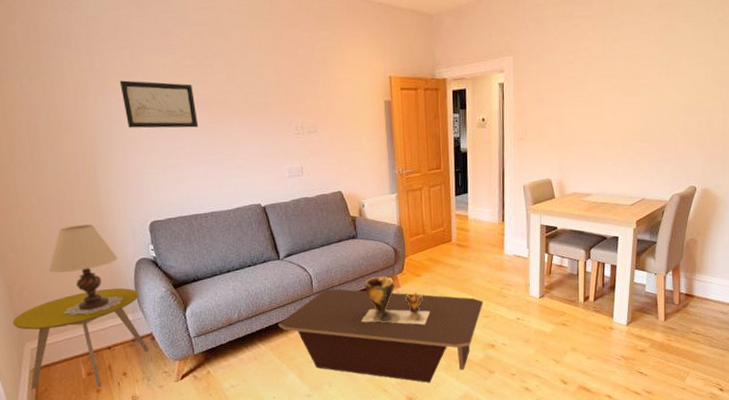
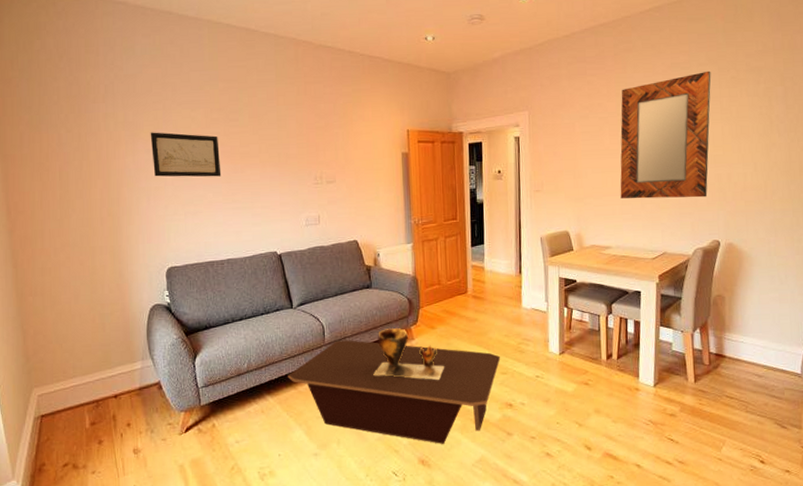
side table: present [12,288,150,390] -> none [23,334,156,439]
table lamp: present [48,224,124,315] -> none [64,269,135,361]
home mirror: none [602,12,698,146] -> present [620,70,711,199]

